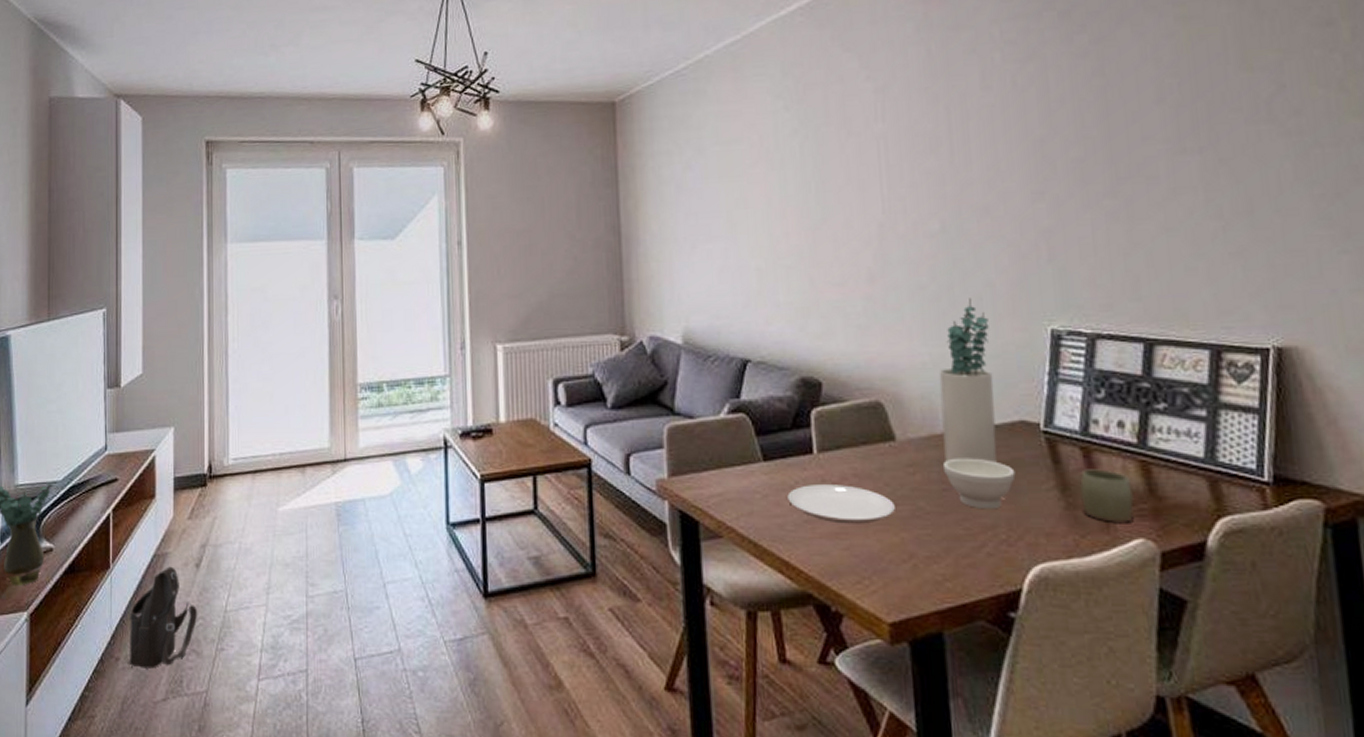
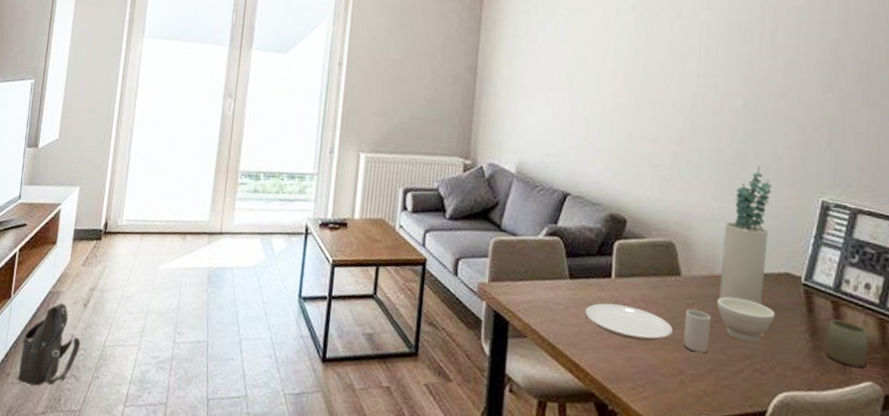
cup: none [907,478,941,530] -> present [683,309,711,353]

